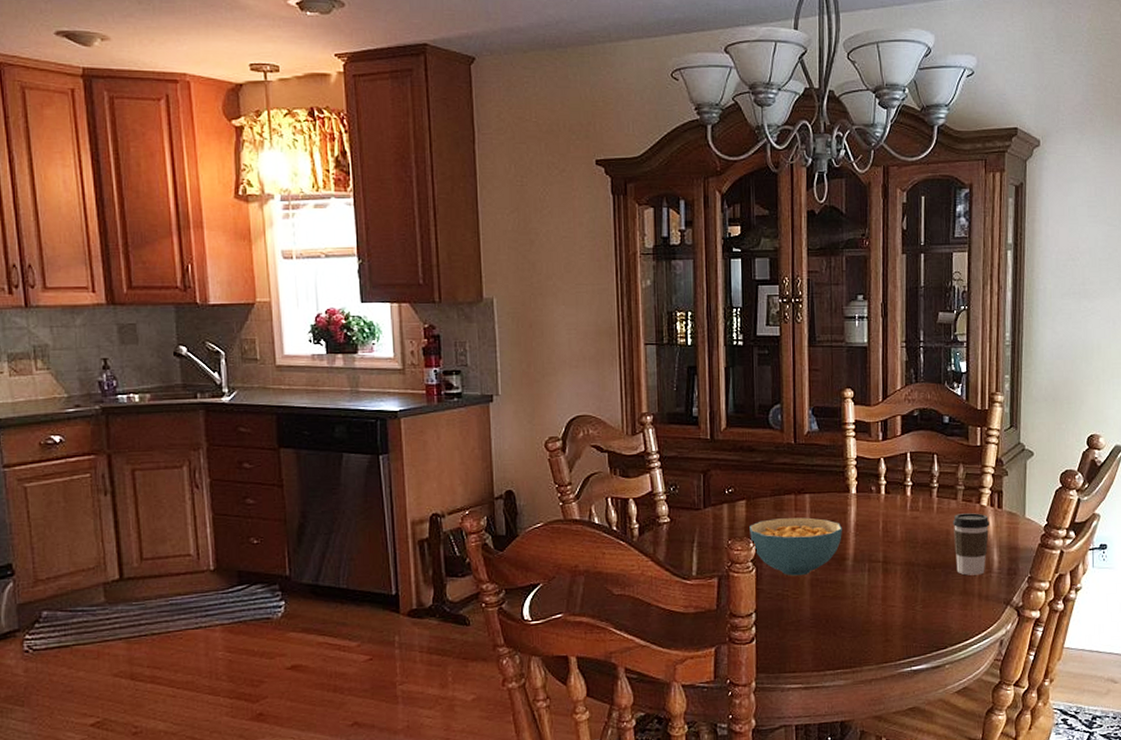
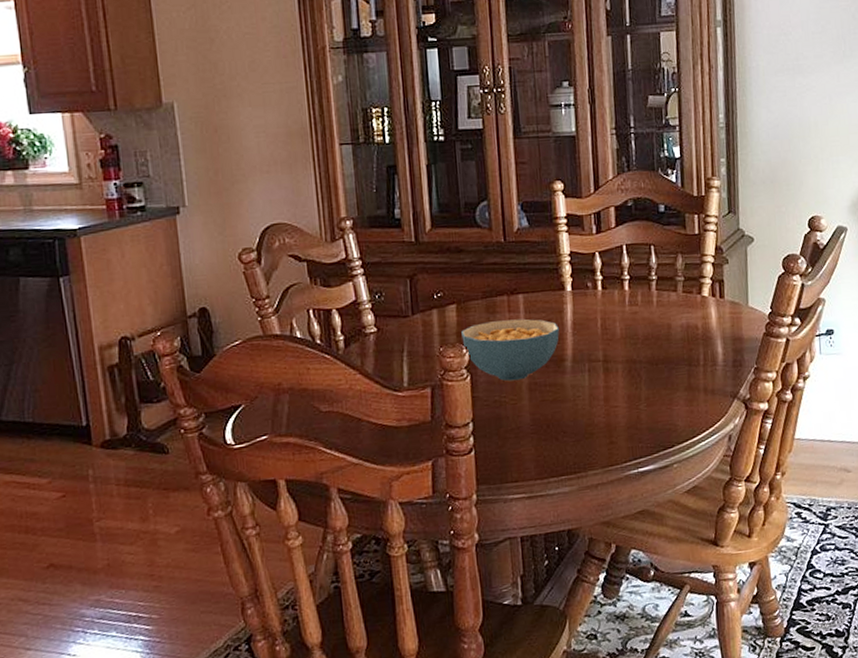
coffee cup: present [952,513,990,576] -> none [673,304,712,370]

